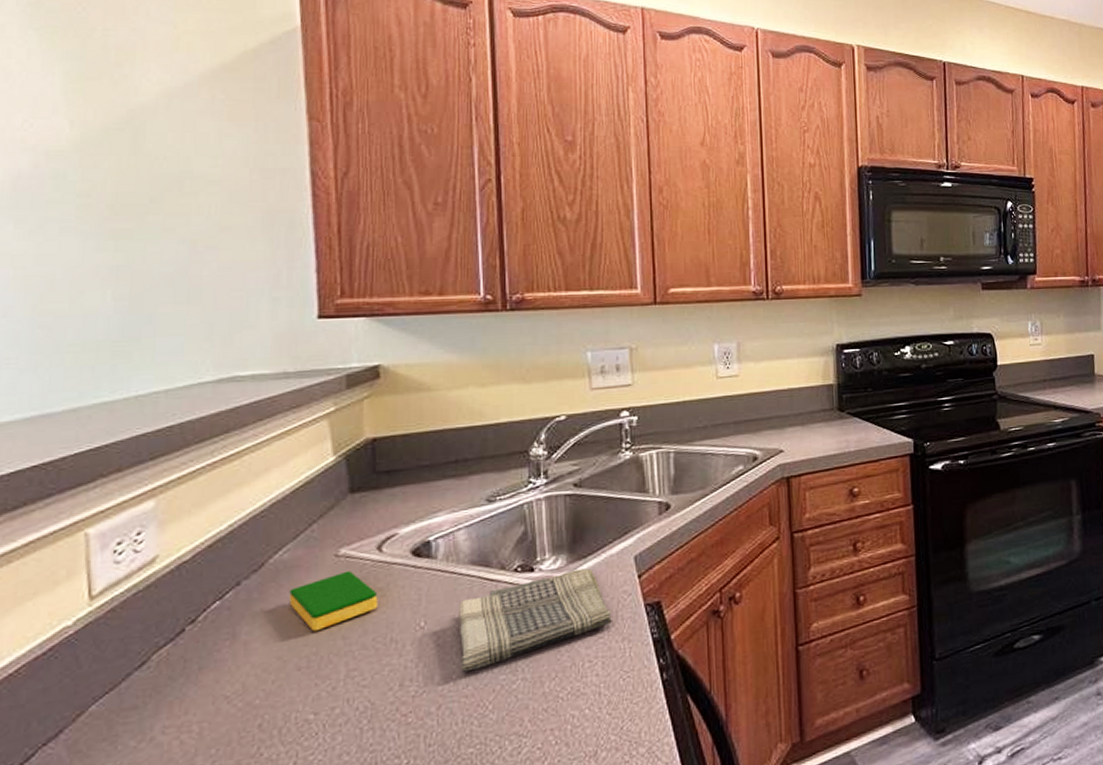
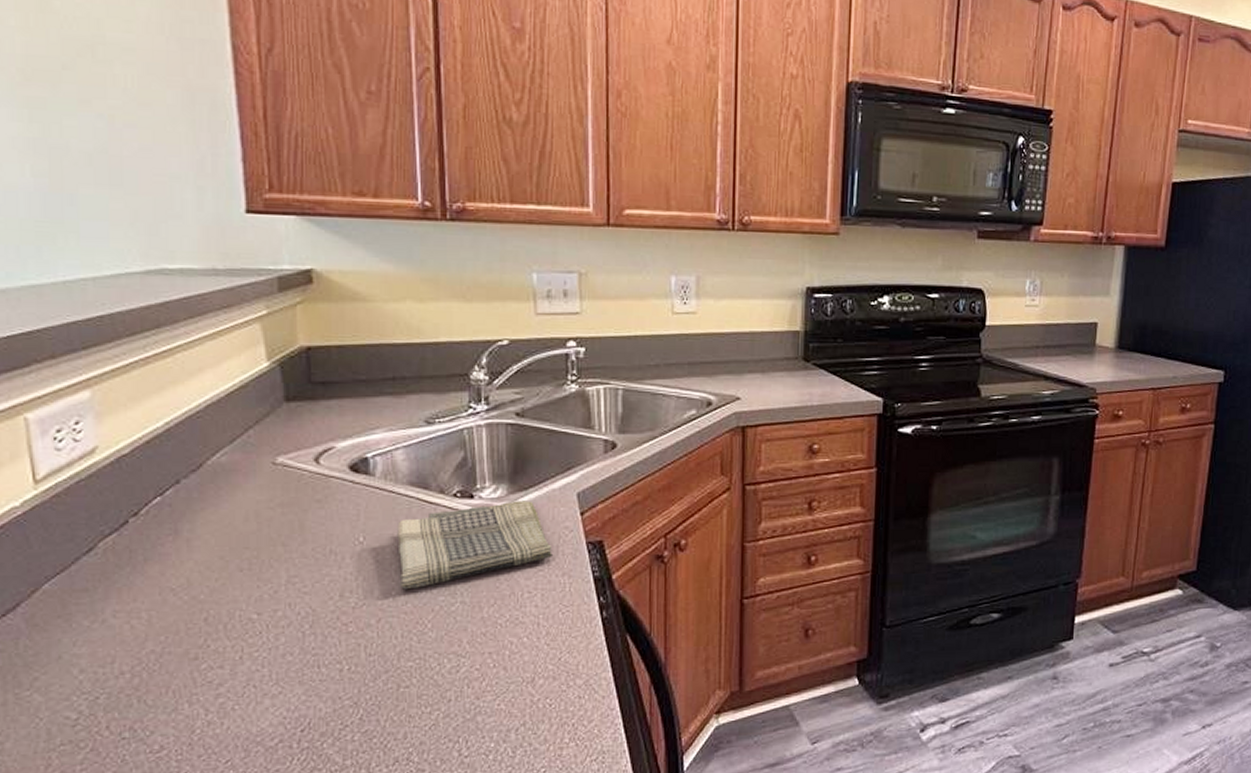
dish sponge: present [289,570,378,632] -> none [228,479,317,536]

